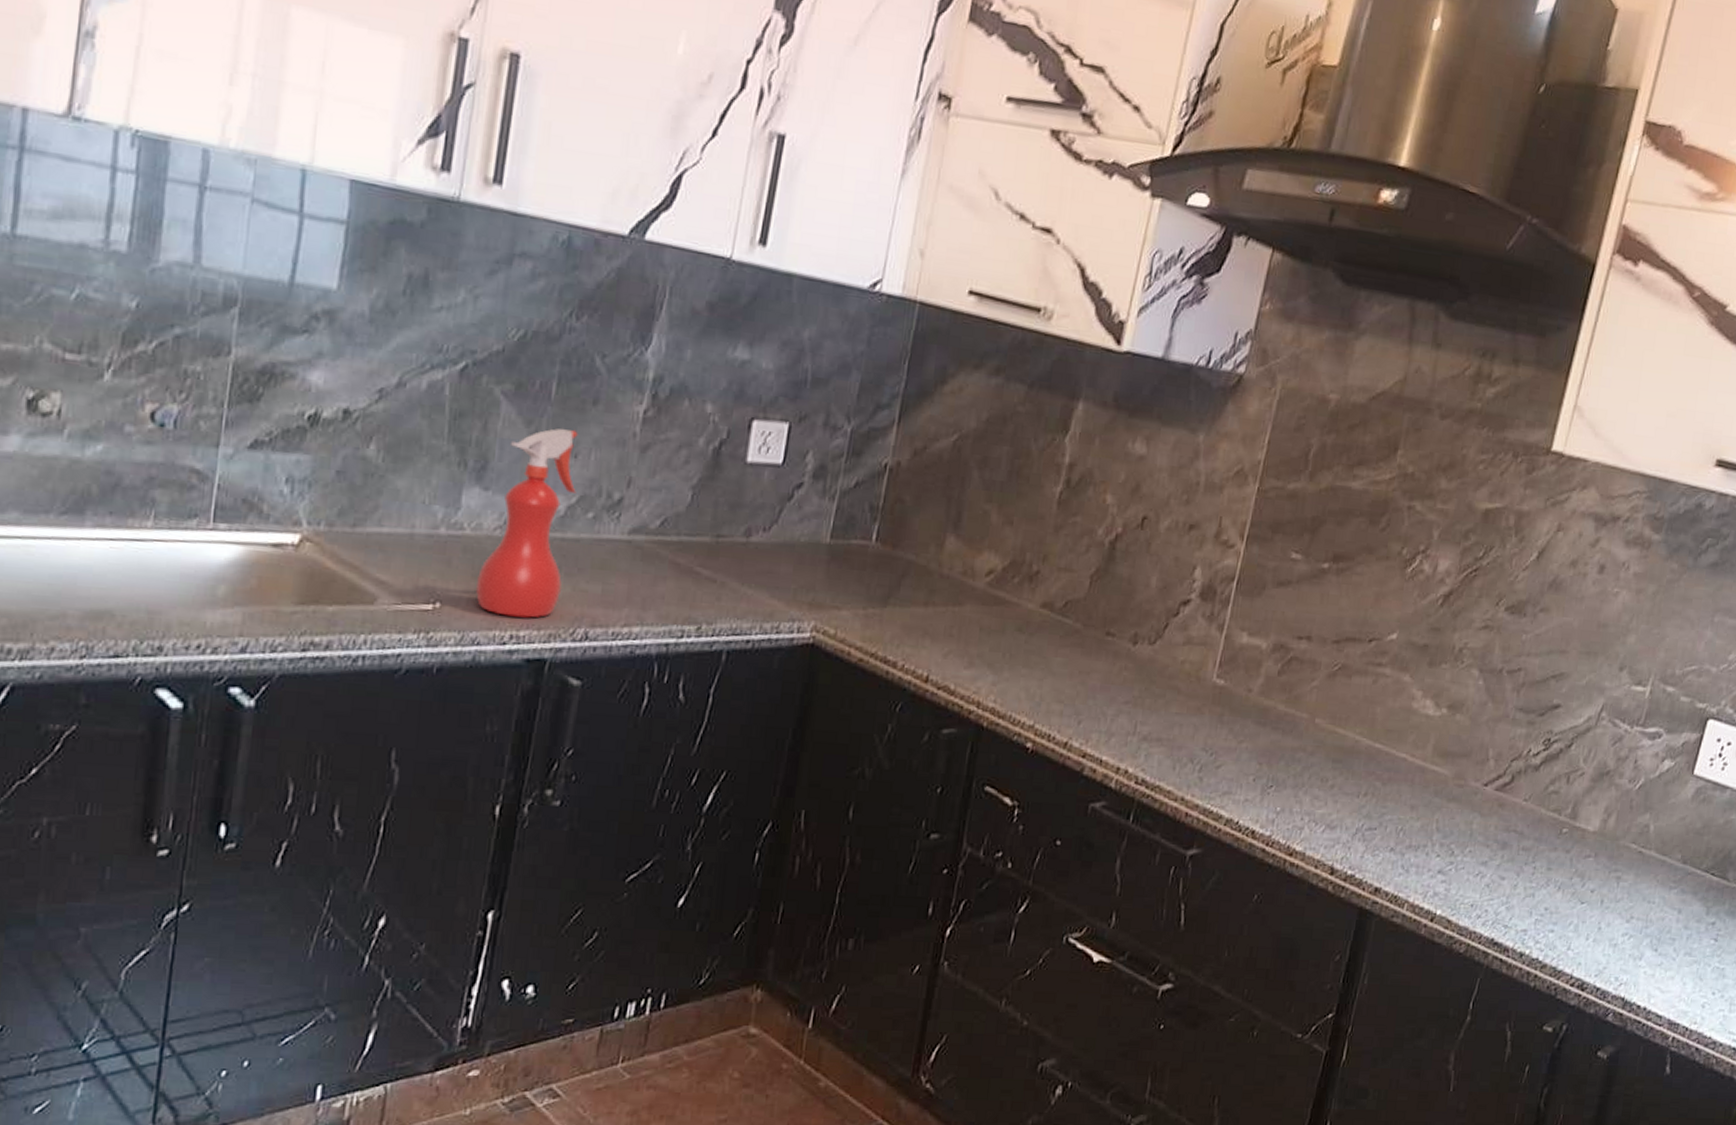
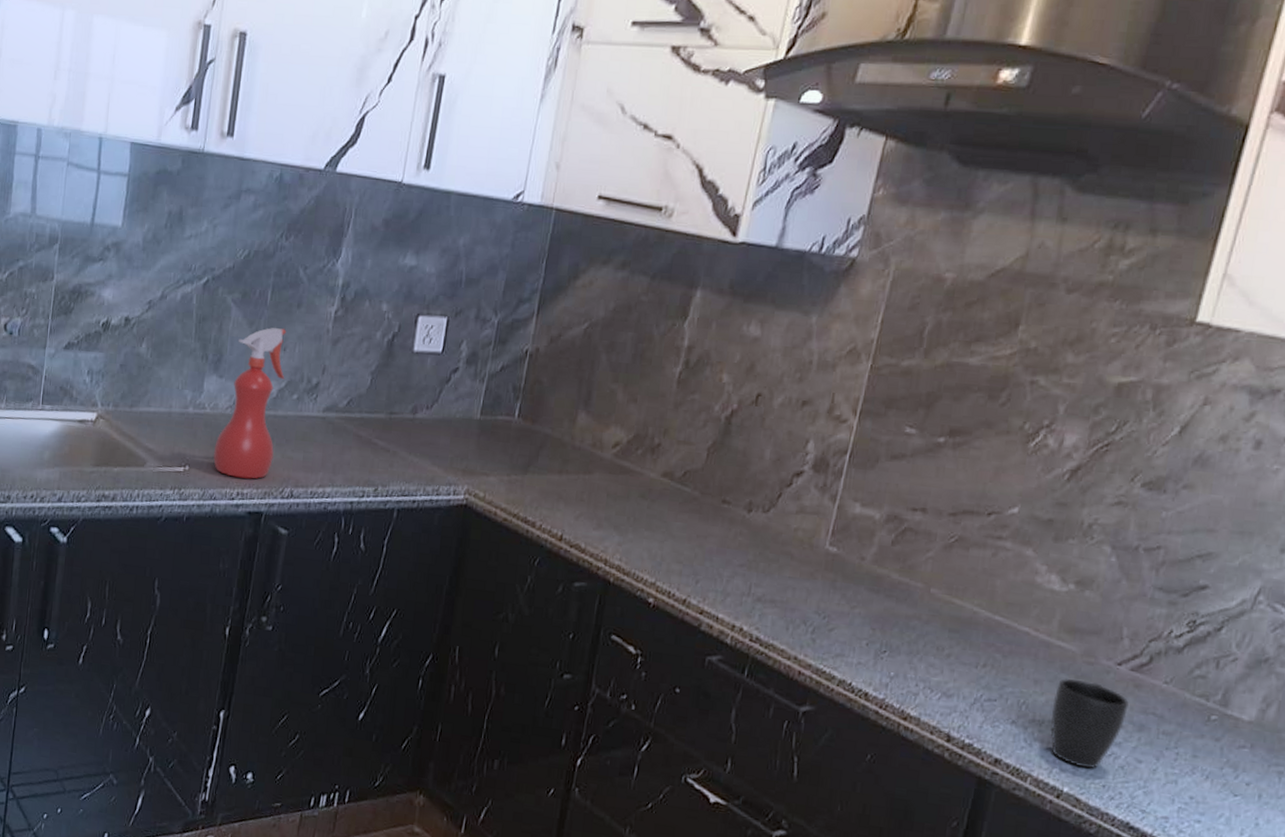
mug: none [1425,802,1494,890] -> present [1050,679,1129,769]

